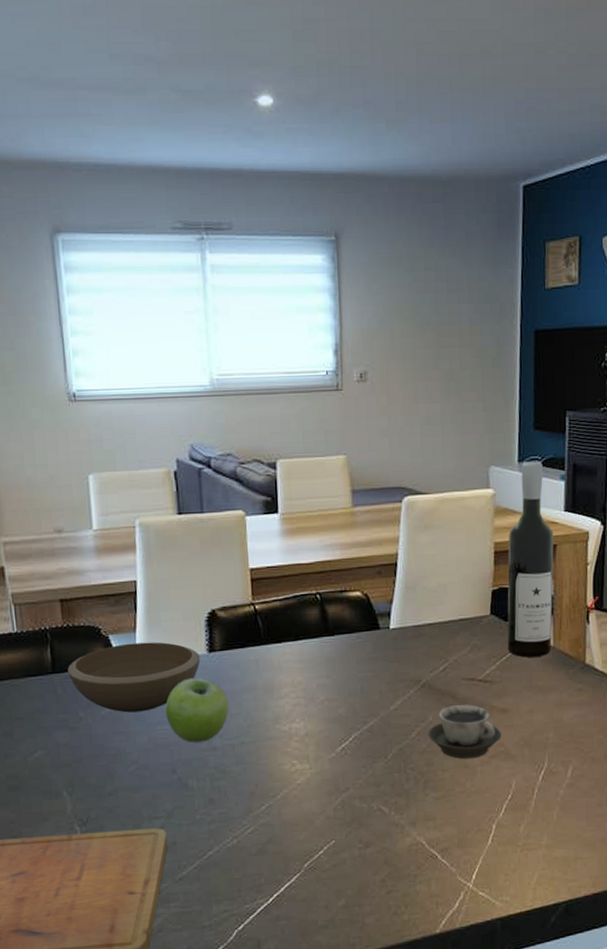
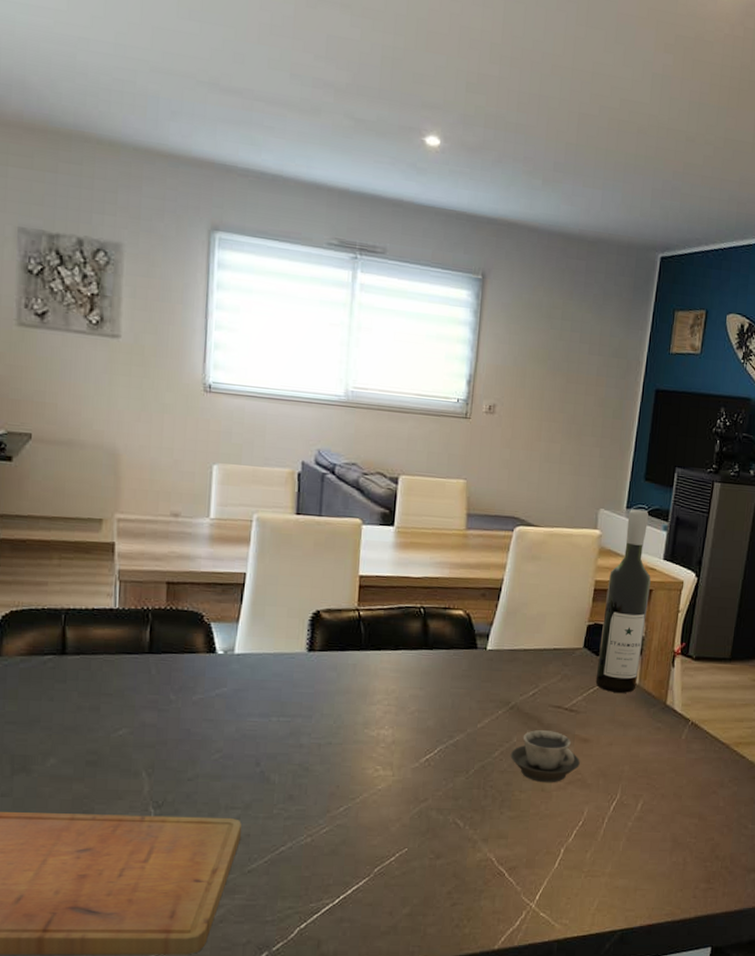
bowl: present [67,642,201,713] -> none [164,633,299,702]
fruit: present [165,677,229,743] -> none [257,674,321,738]

